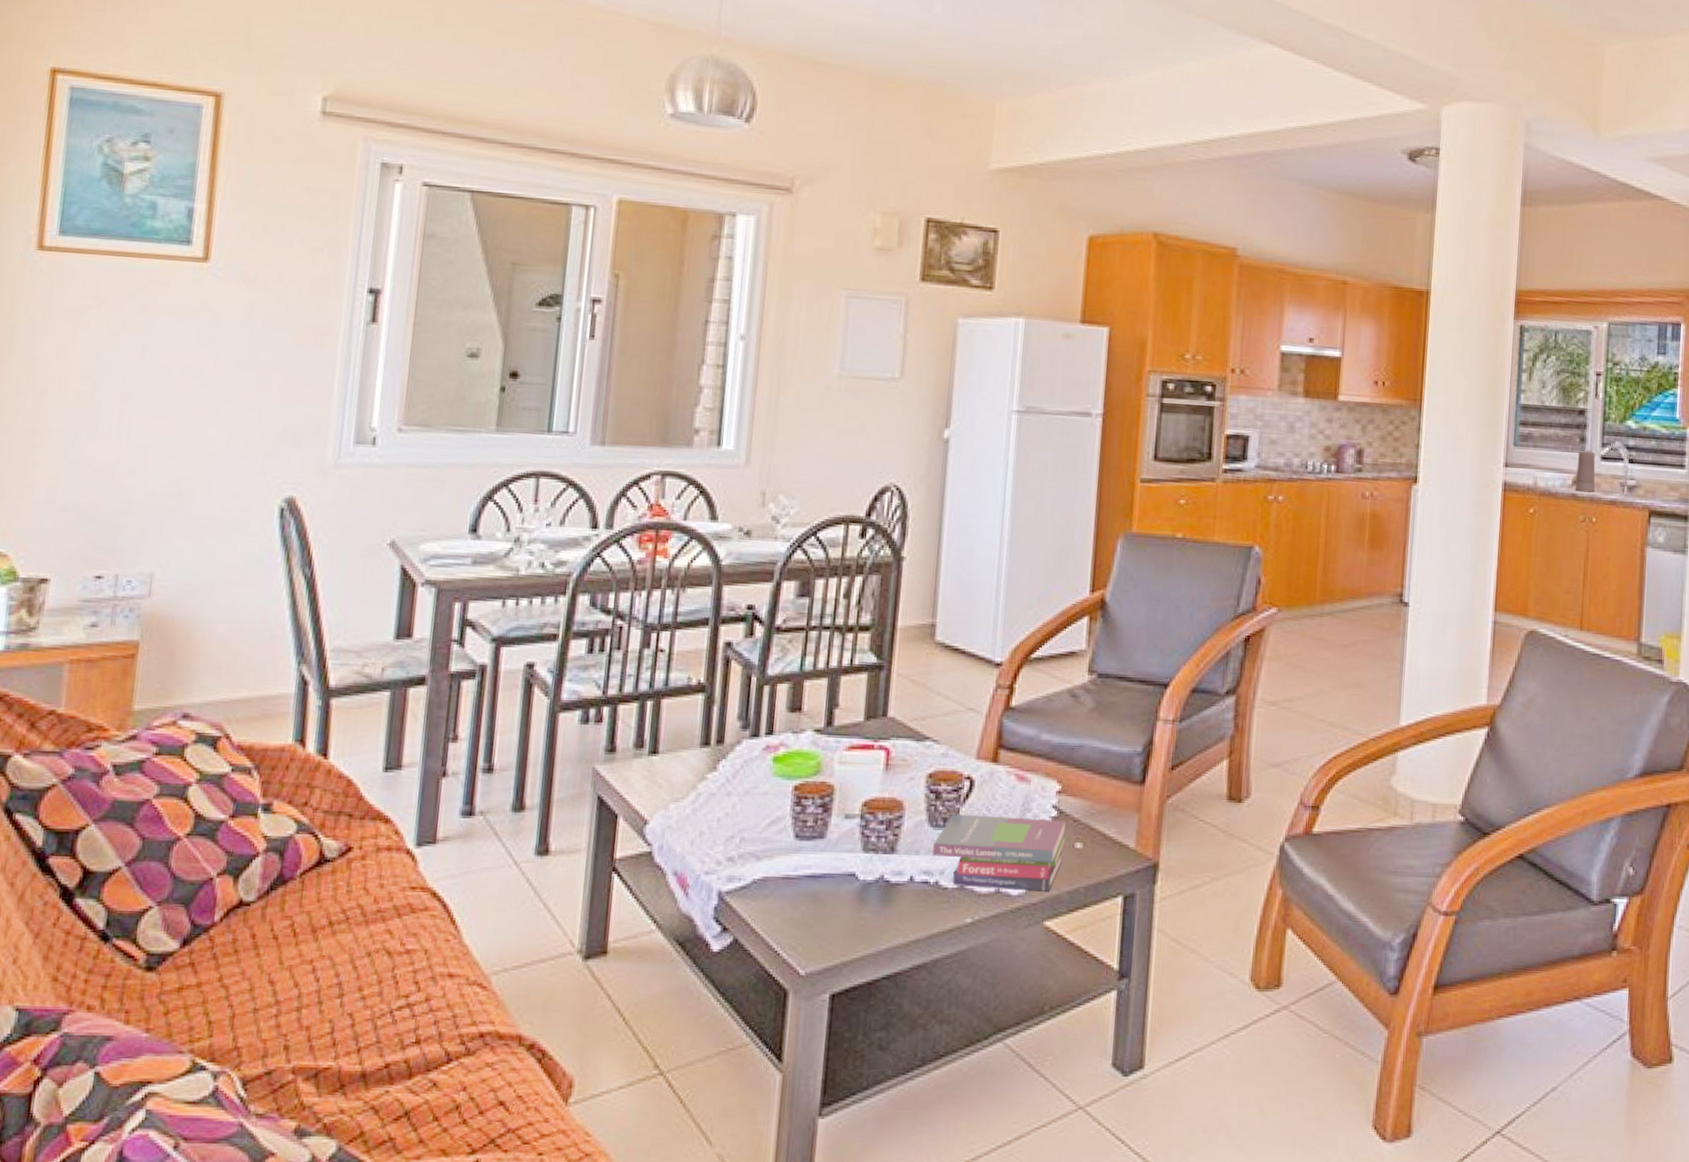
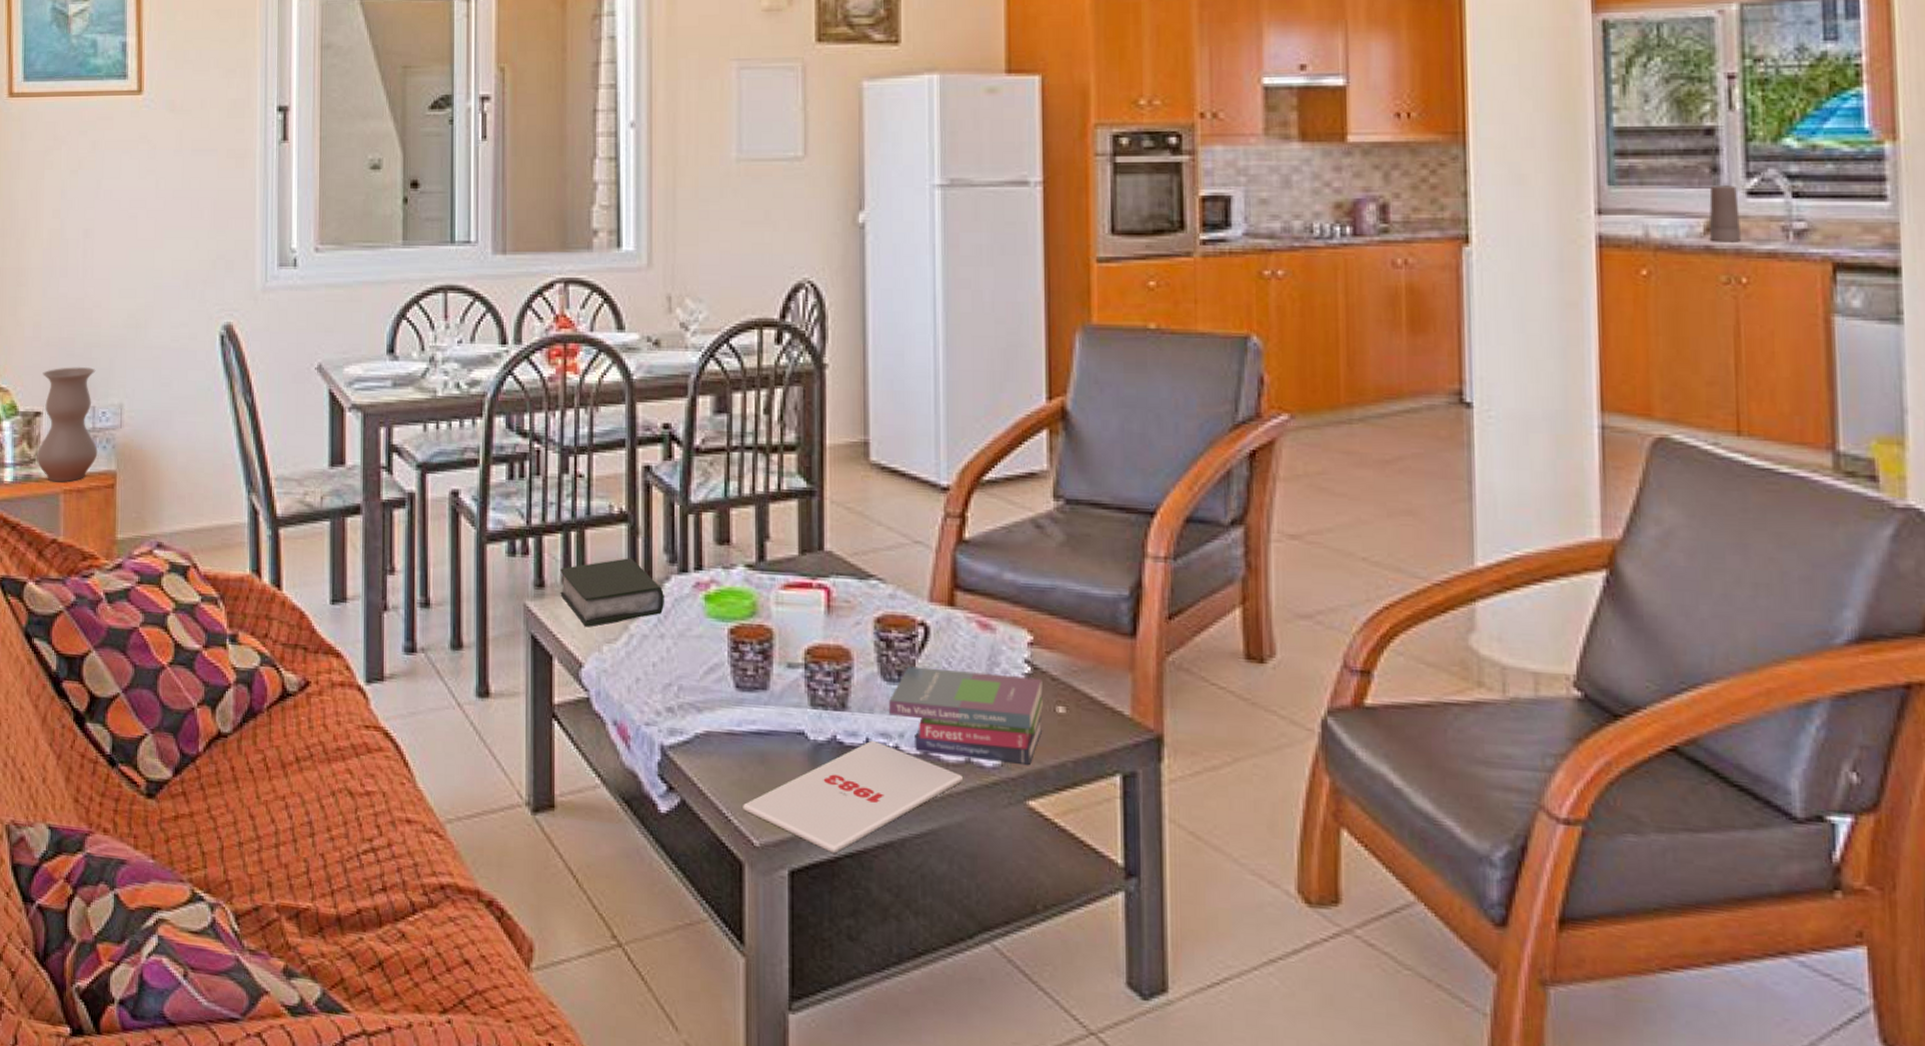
vase: none [37,533,123,652] -> present [37,367,98,482]
book: none [631,724,734,788] -> present [560,558,664,627]
magazine: none [792,878,993,977] -> present [743,740,964,854]

